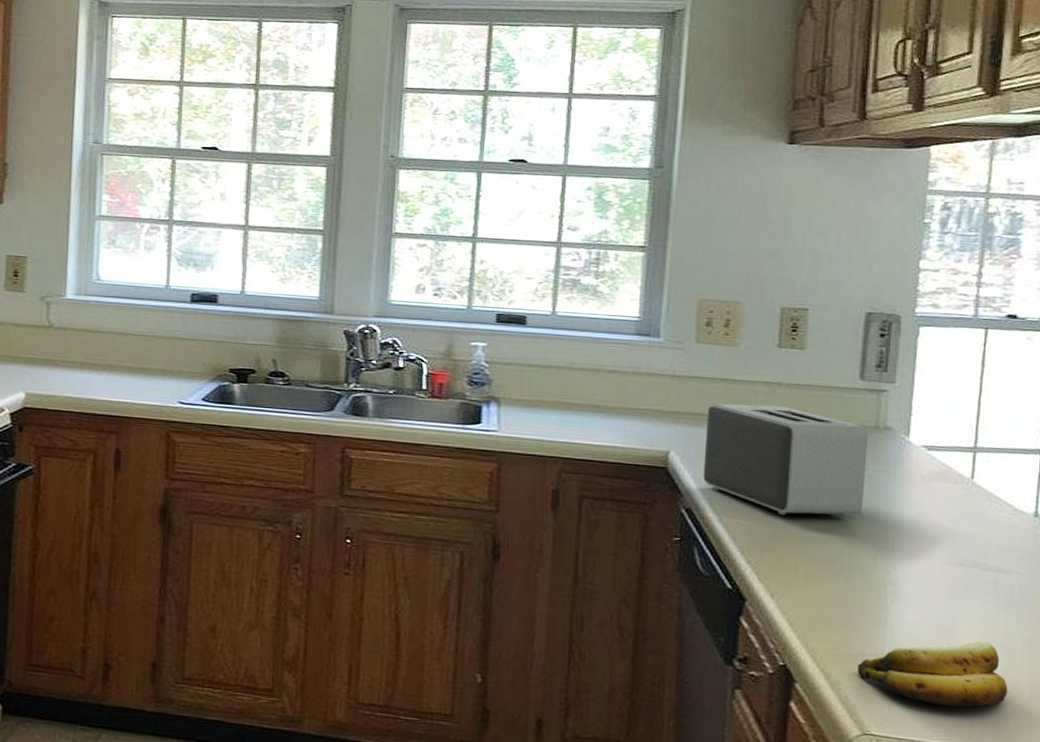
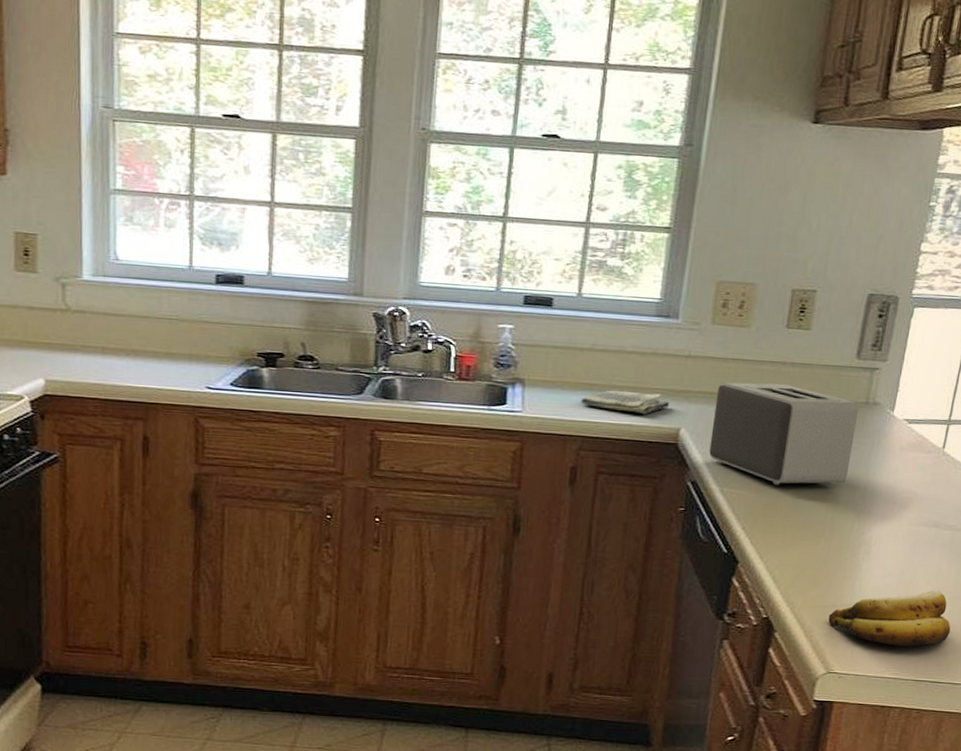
dish towel: none [560,410,656,436] -> present [581,390,670,415]

